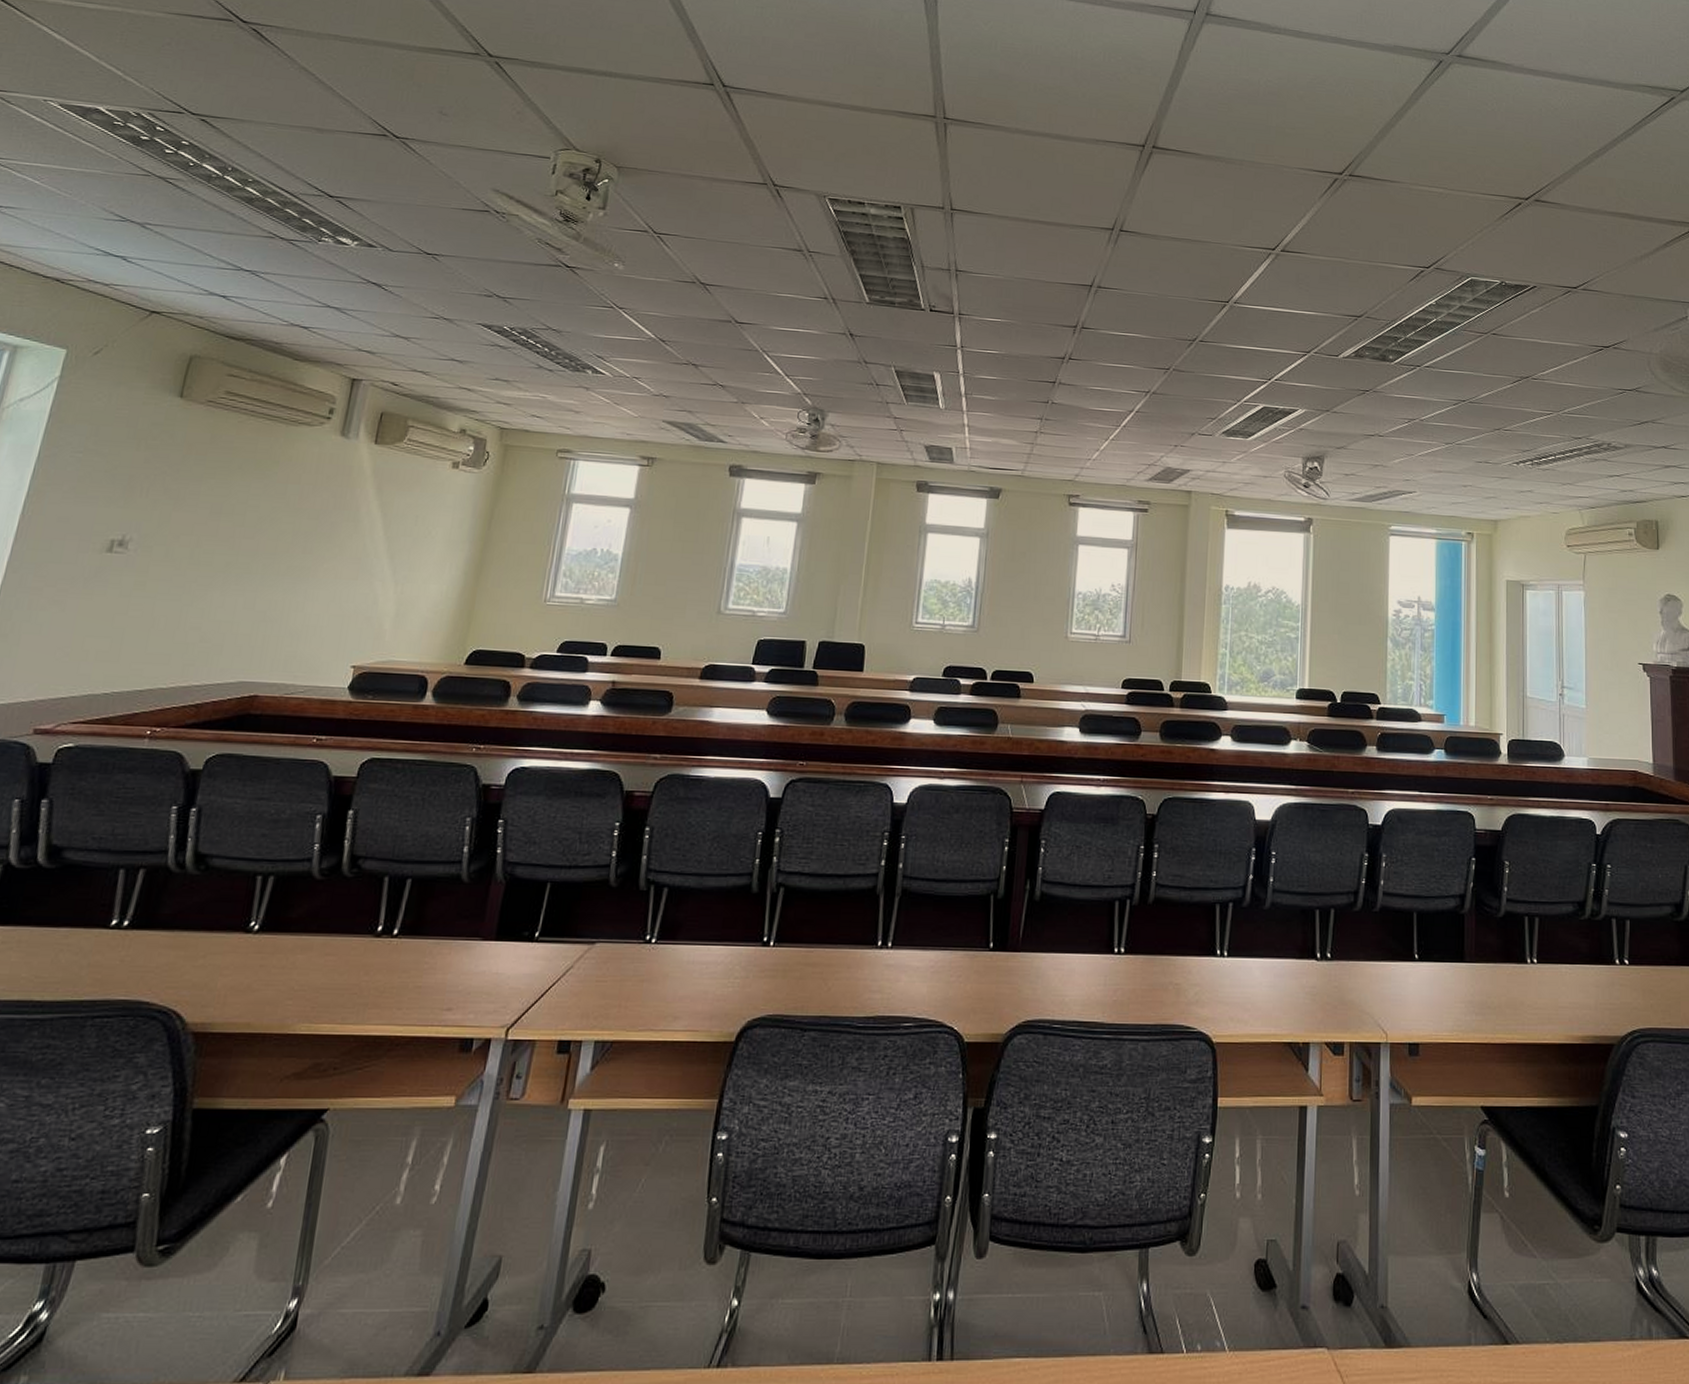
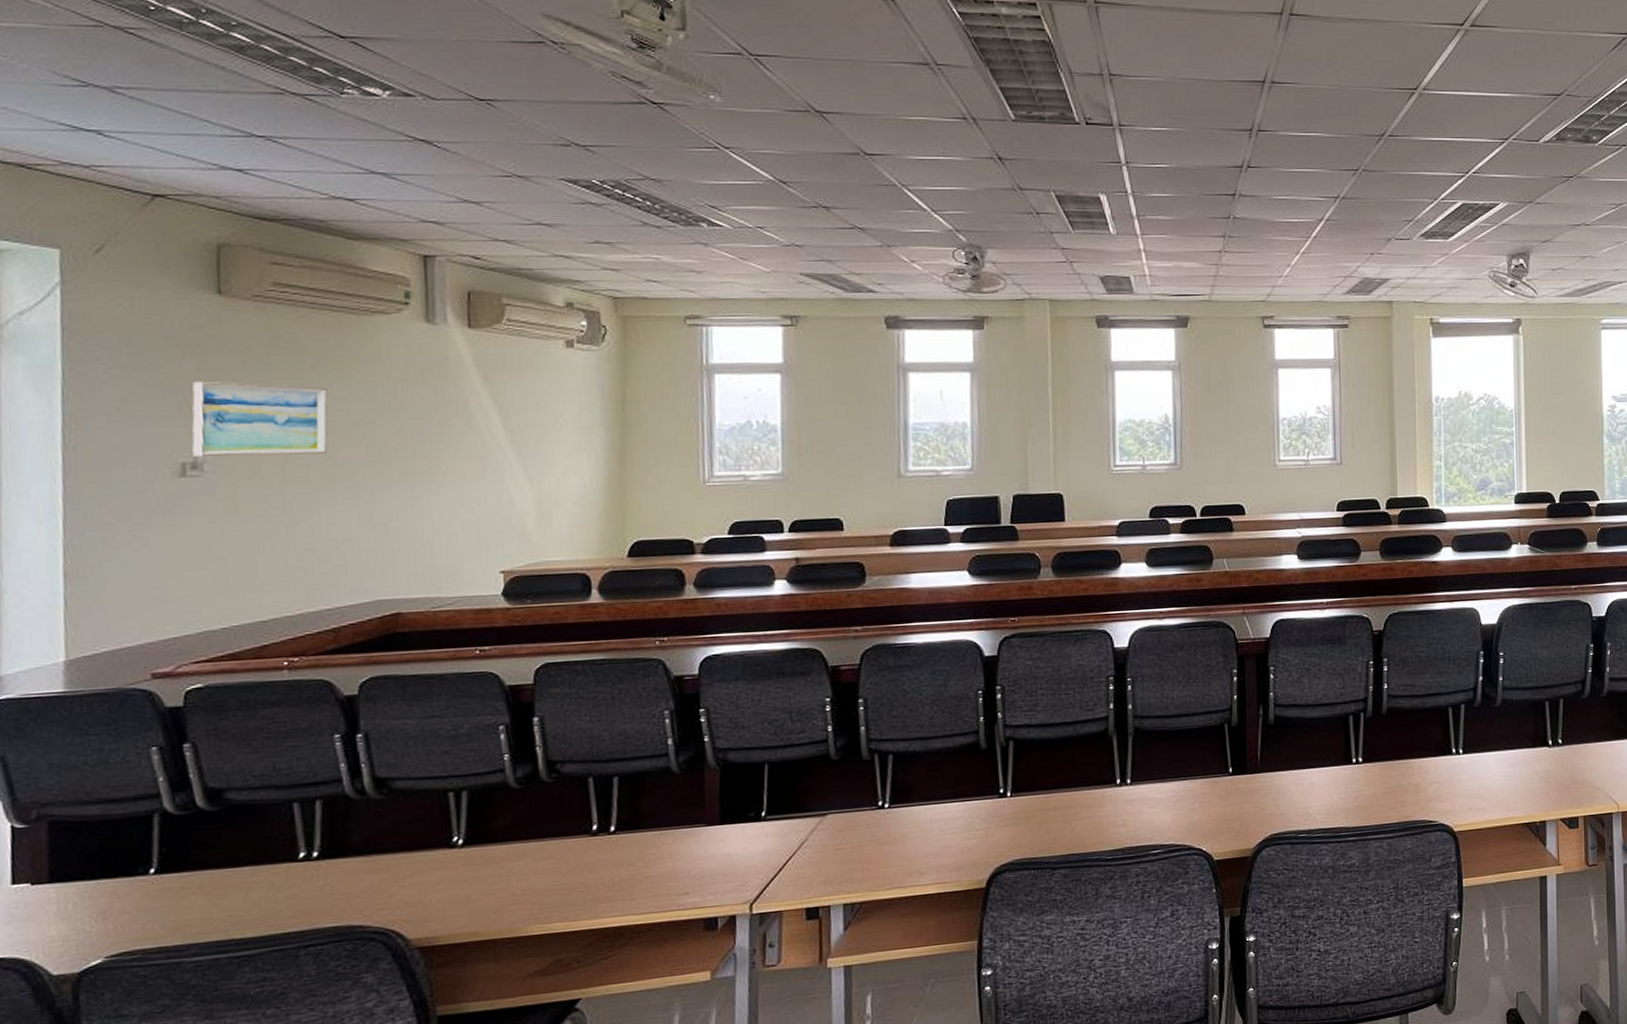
wall art: none [122,469,246,543] -> present [192,381,328,457]

